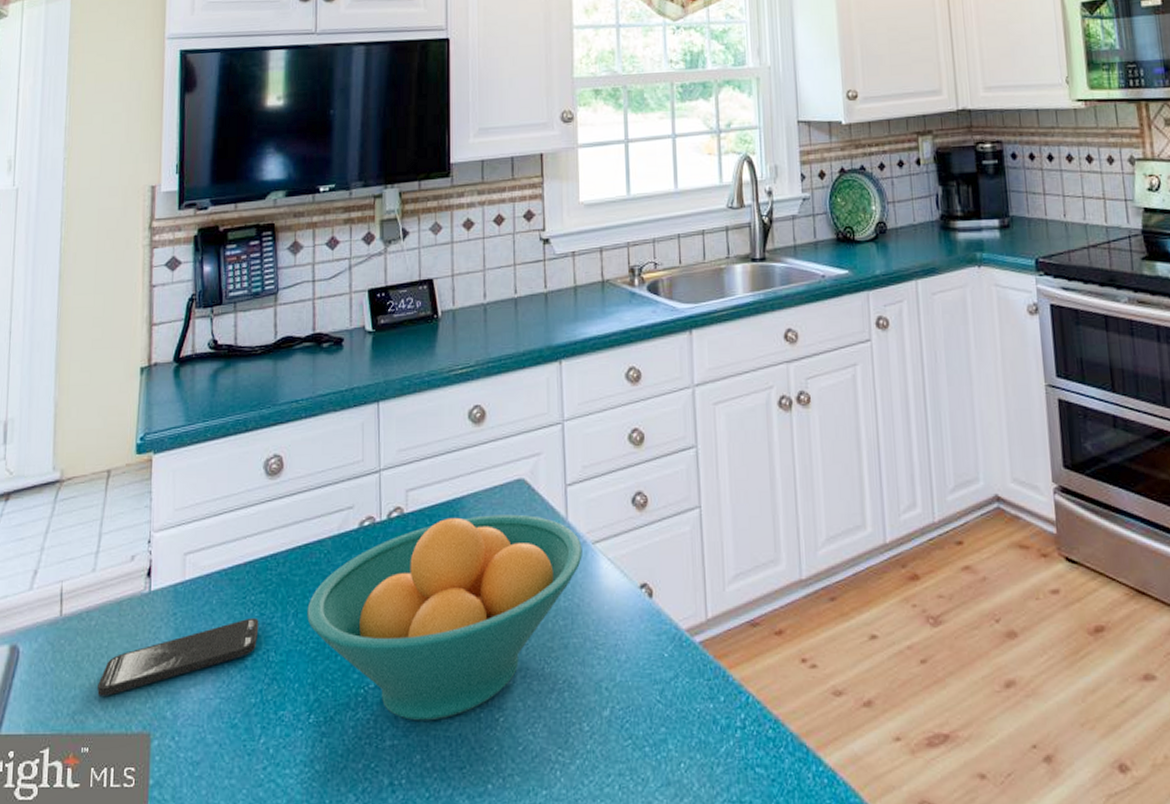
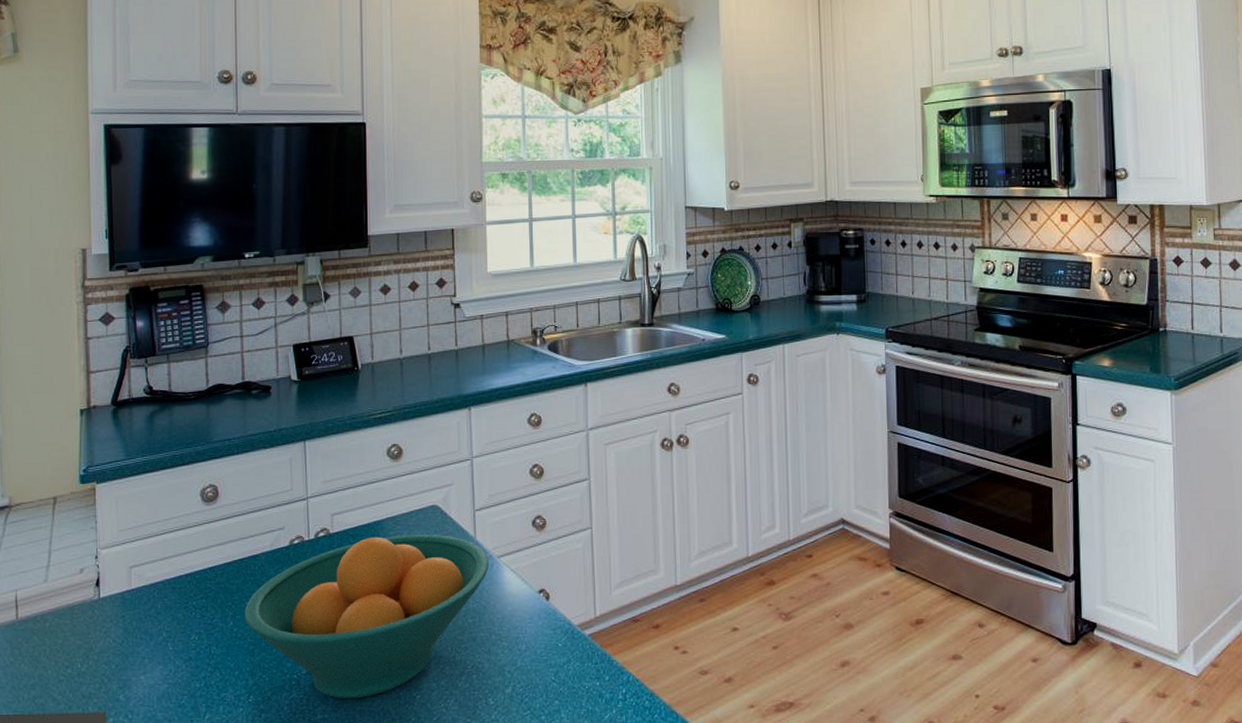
smartphone: present [97,617,259,696] -> none [55,619,201,684]

